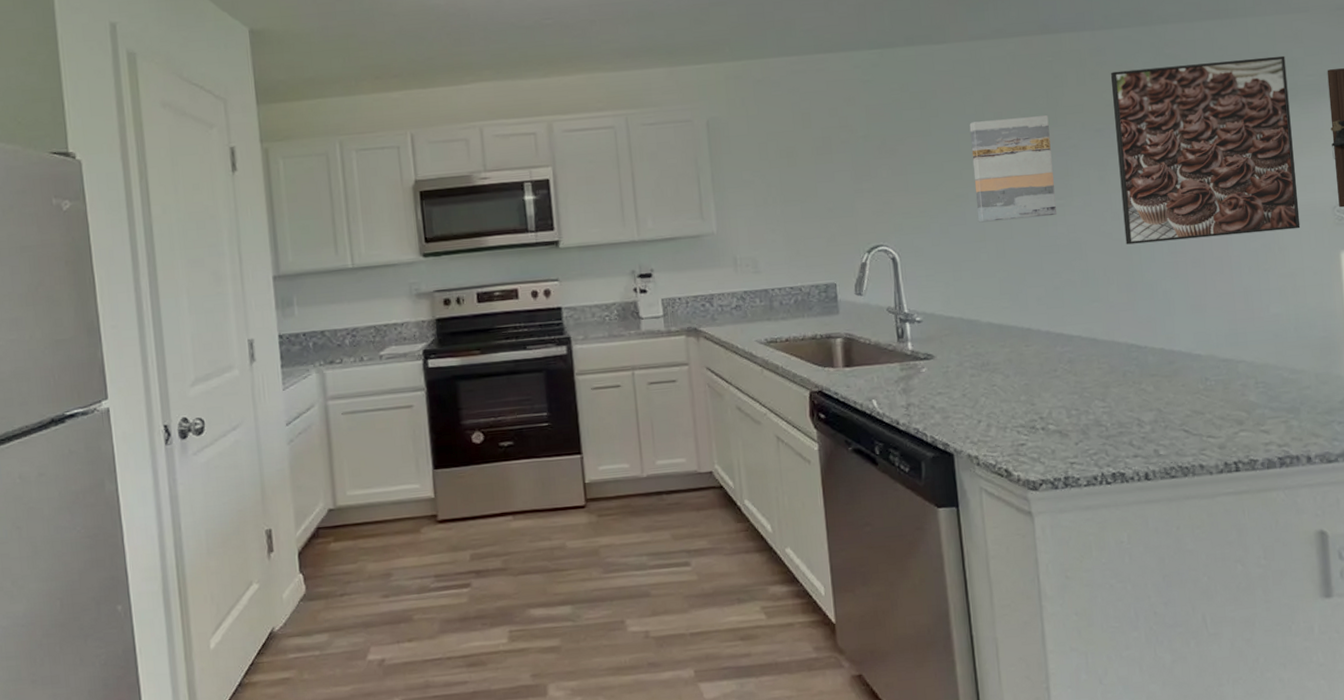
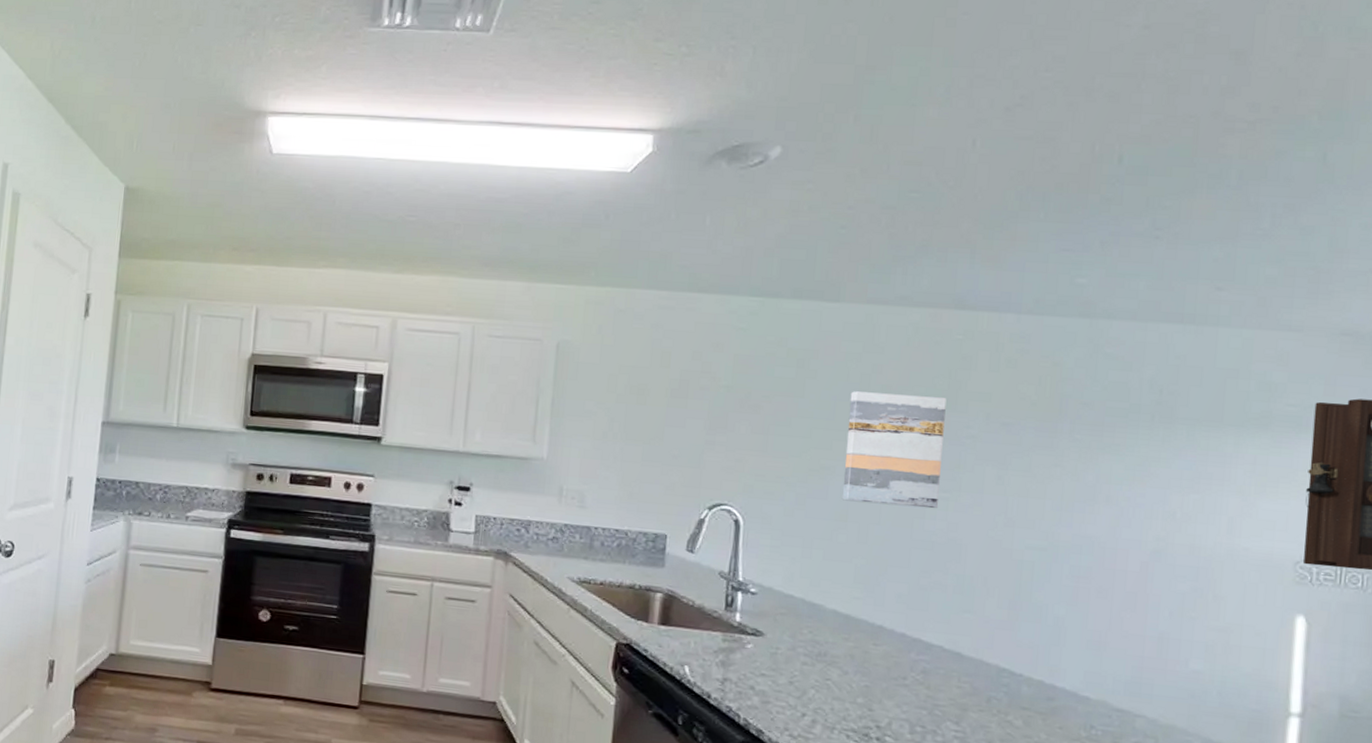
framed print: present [1110,55,1301,245] -> none [1017,362,1262,579]

